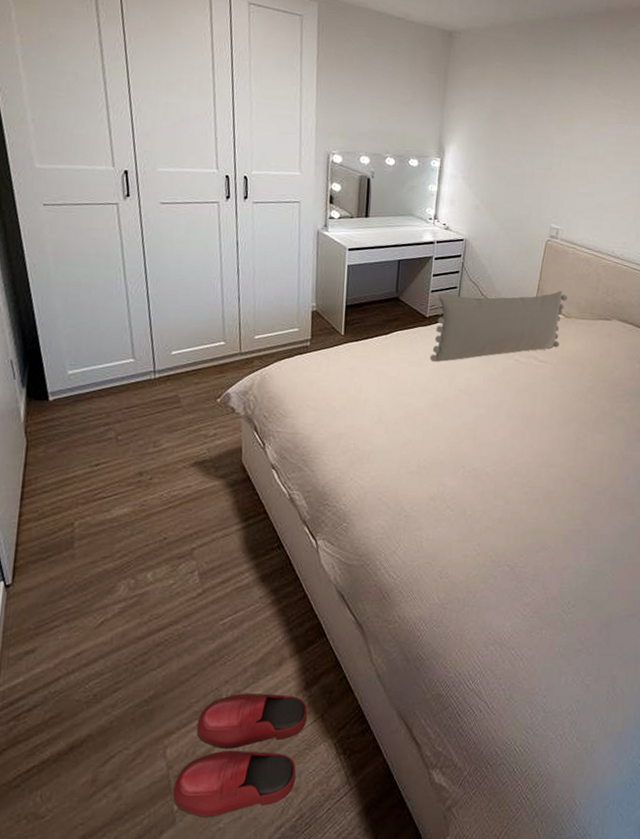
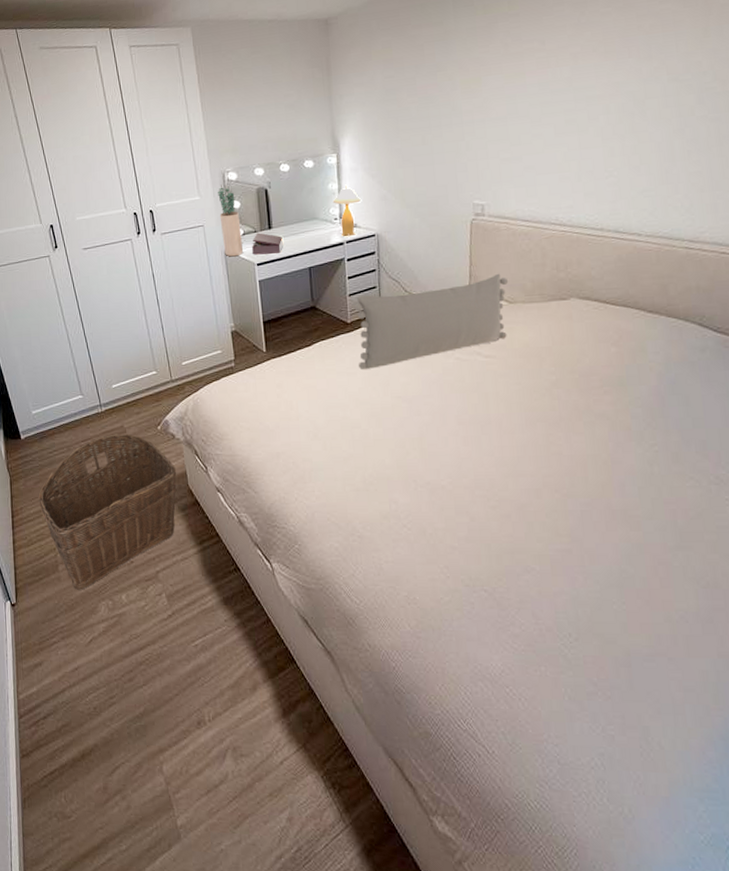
wicker basket: none [60,403,231,568] -> present [38,433,177,590]
slippers: present [173,693,307,817] -> none [174,716,289,837]
vase: none [317,165,339,238] -> present [218,184,243,257]
jewelry box: none [346,218,378,242] -> present [252,232,284,255]
table lamp: none [430,189,456,238] -> present [332,185,361,237]

